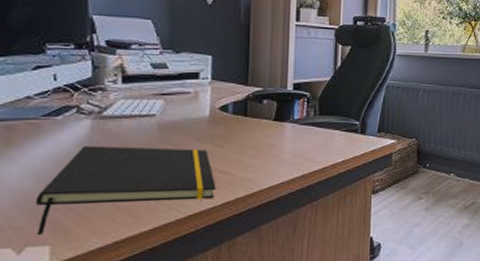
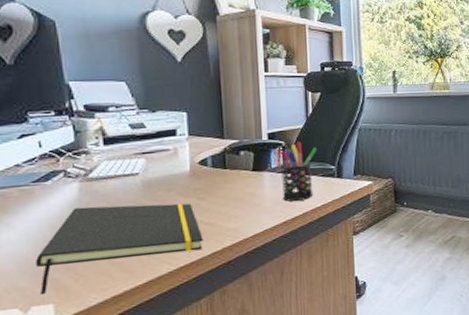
pen holder: none [303,94,343,155] -> present [280,142,318,202]

